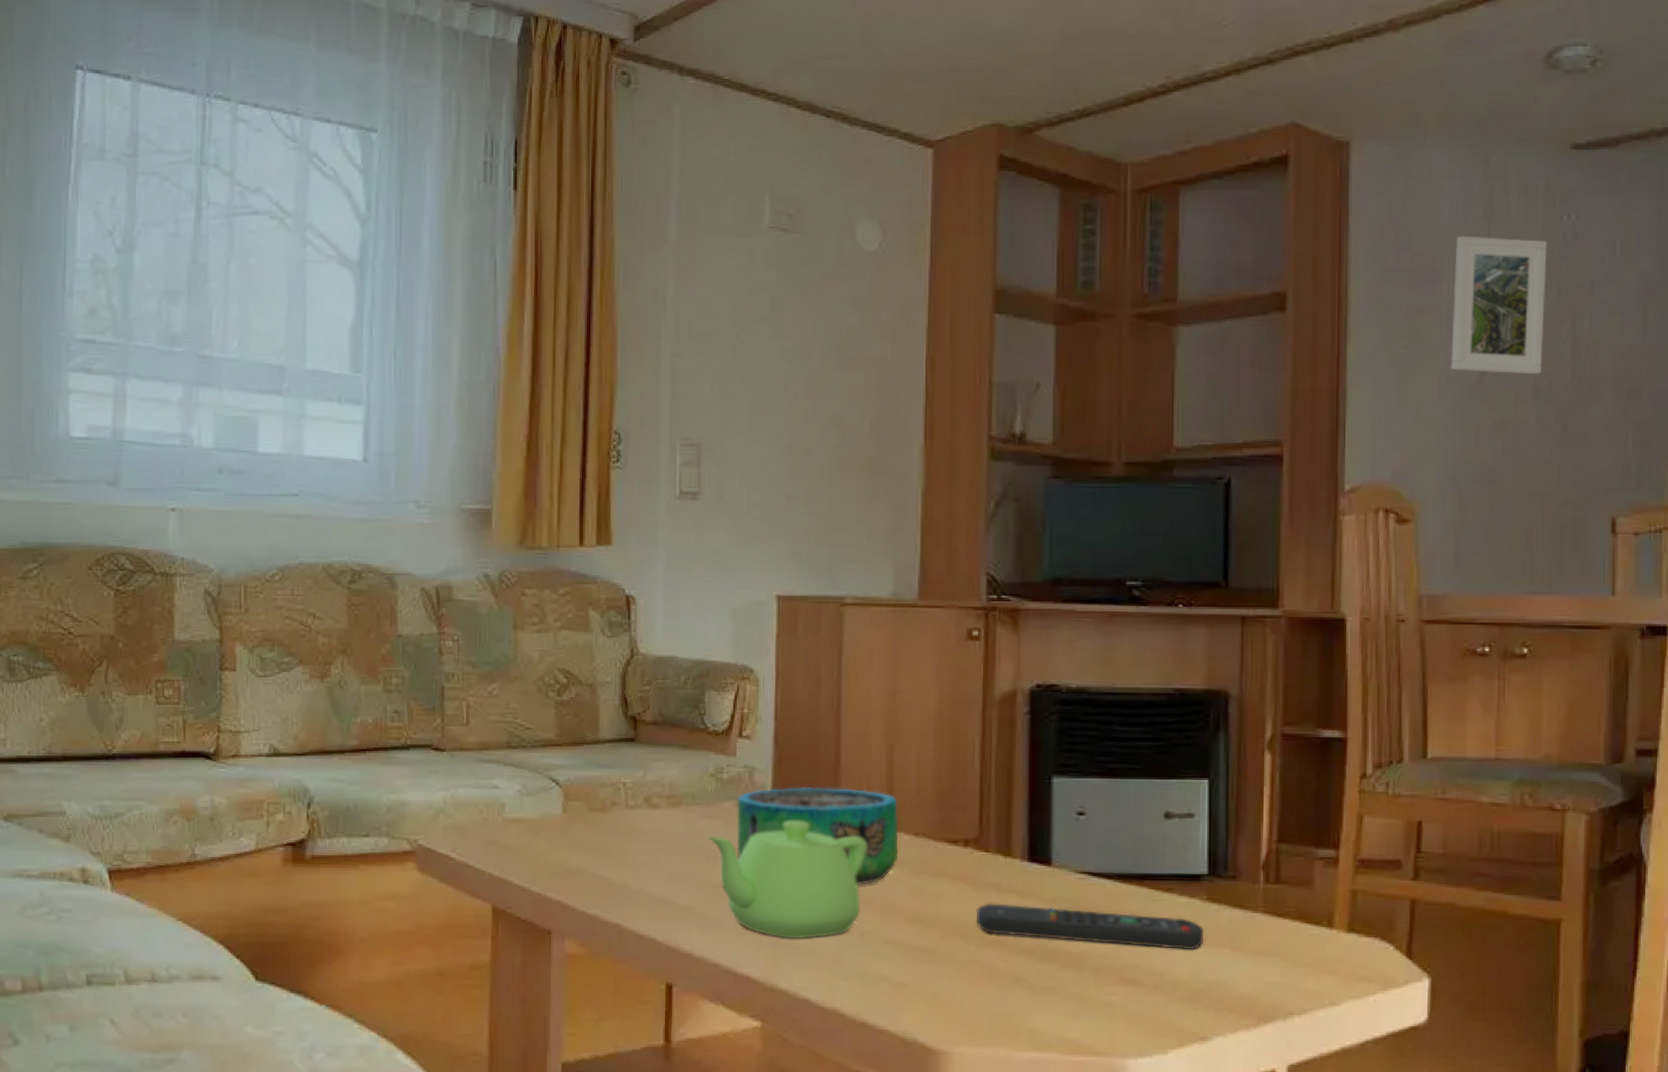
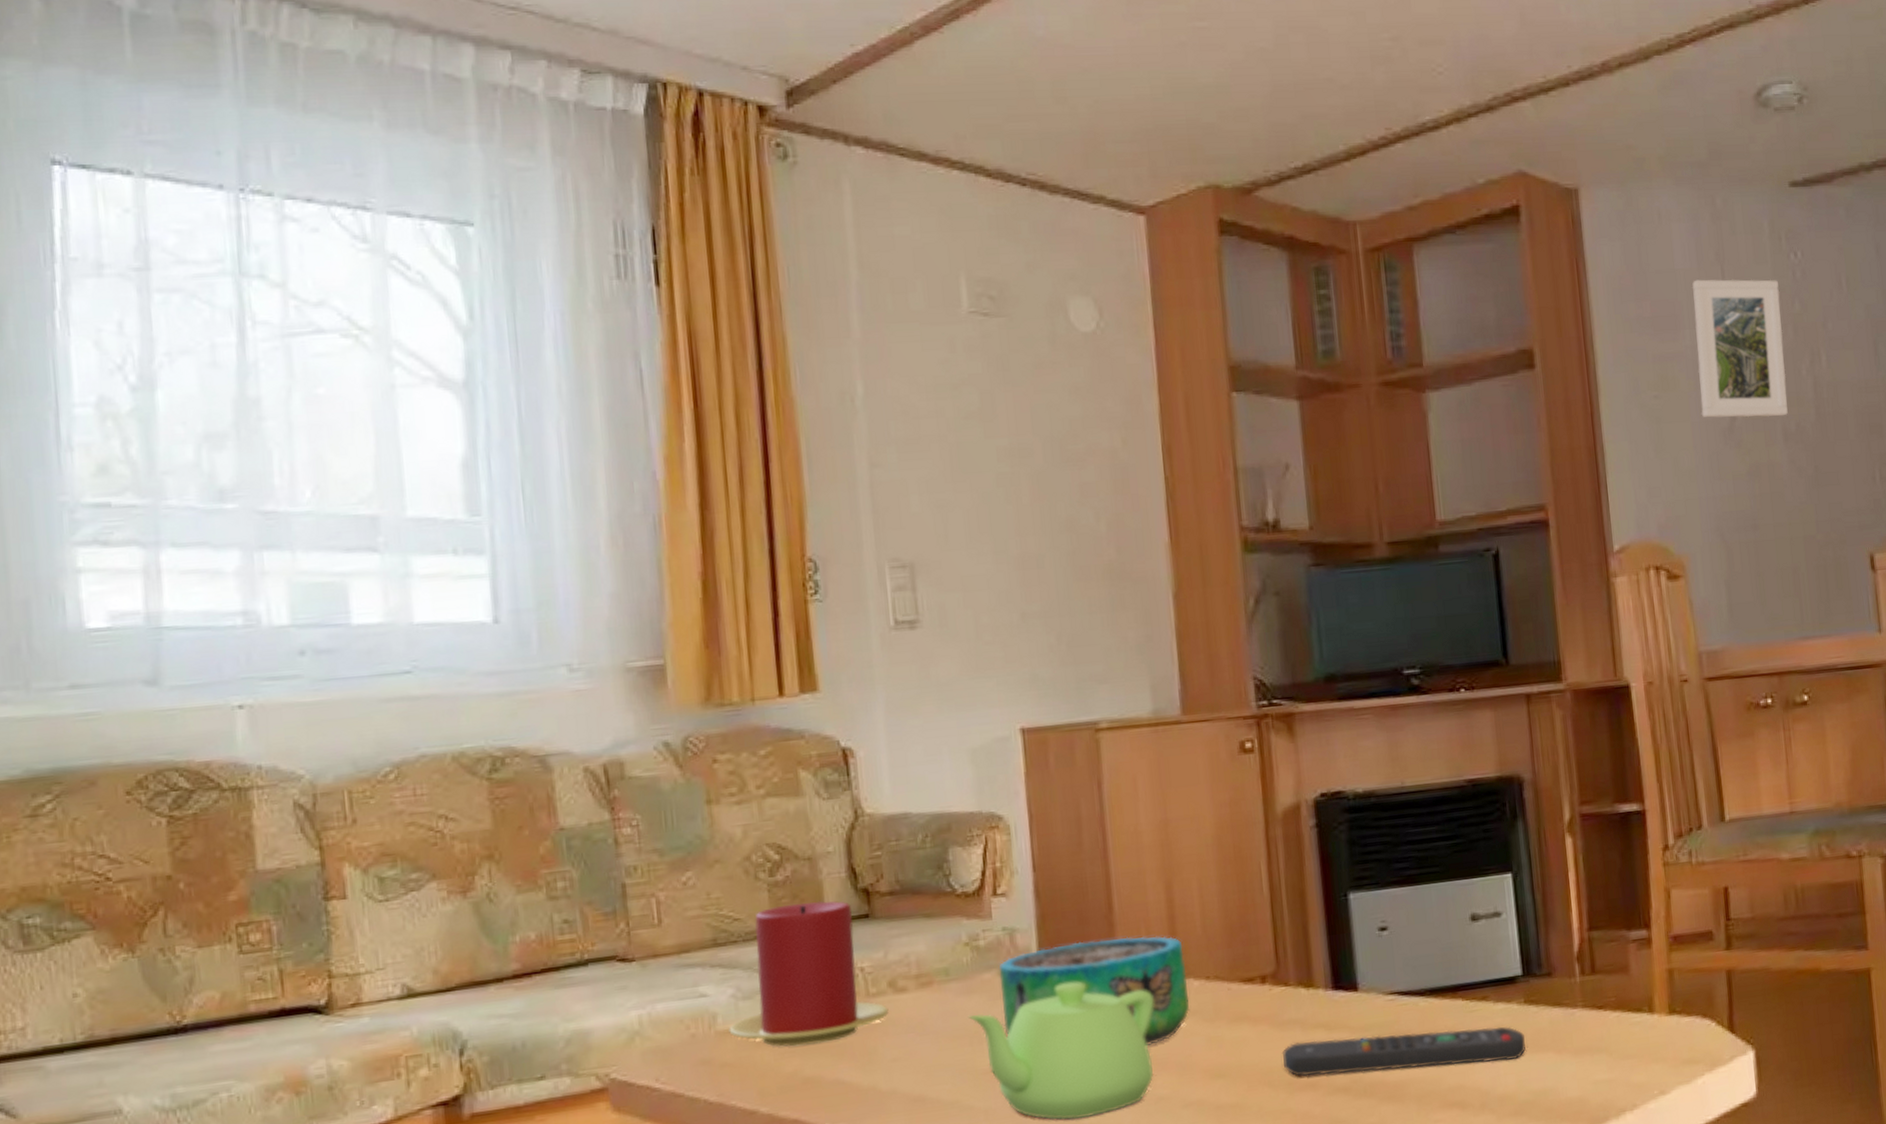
candle: none [513,721,643,841] -> present [729,900,889,1047]

